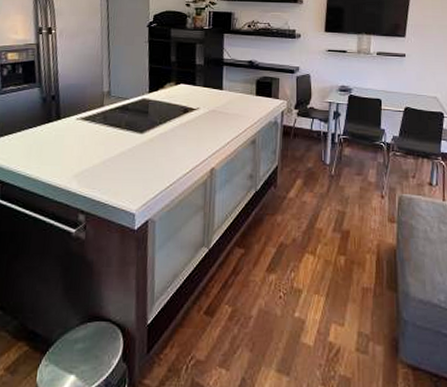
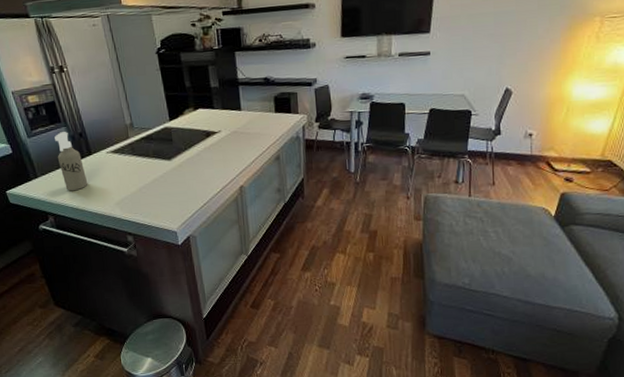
spray bottle: none [22,93,49,157] -> present [54,132,88,191]

